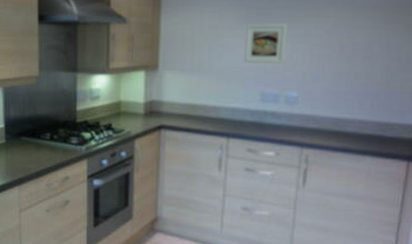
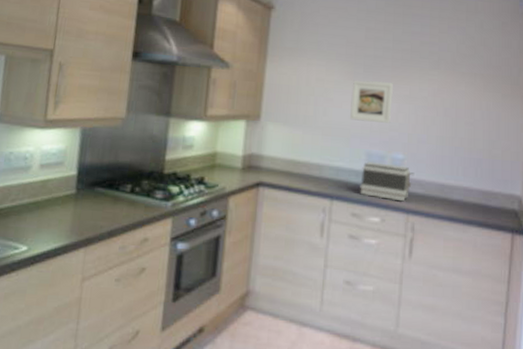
toaster: none [255,100,309,136] -> present [360,160,415,202]

